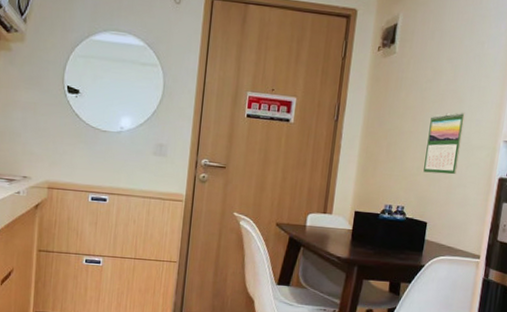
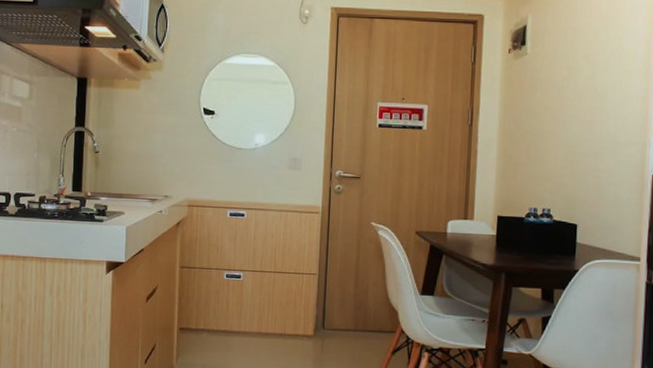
calendar: present [423,112,465,175] -> none [568,108,608,174]

